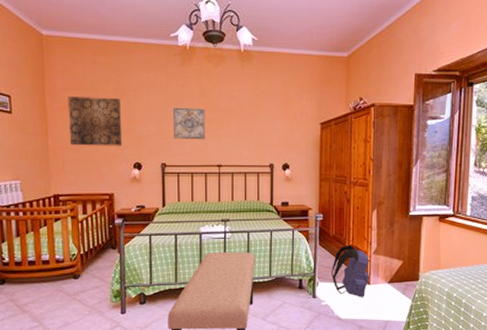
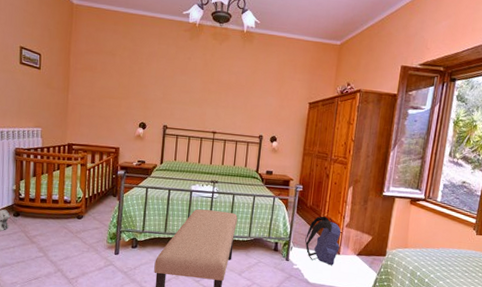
wall art: present [67,97,123,146] -> none [86,59,134,107]
wall art: present [173,107,206,140] -> none [177,76,207,108]

